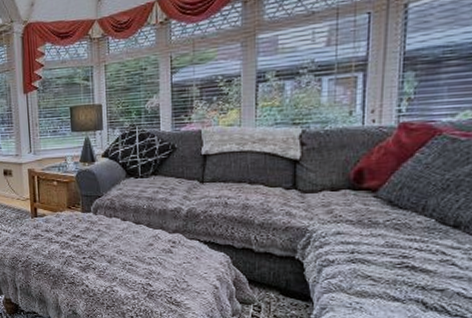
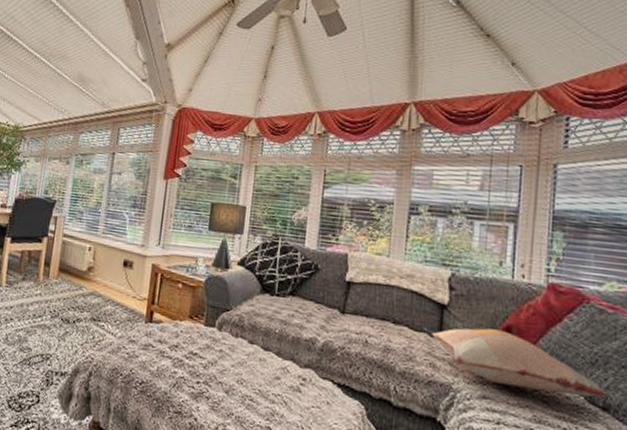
decorative pillow: none [274,173,461,221] -> present [419,326,610,398]

